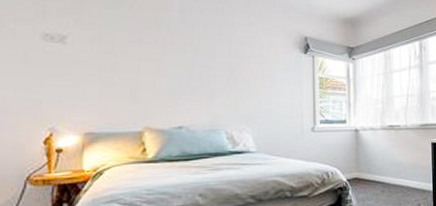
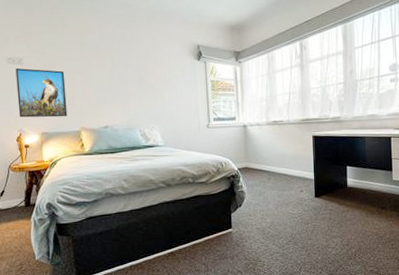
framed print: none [51,47,128,113] -> present [15,68,68,118]

